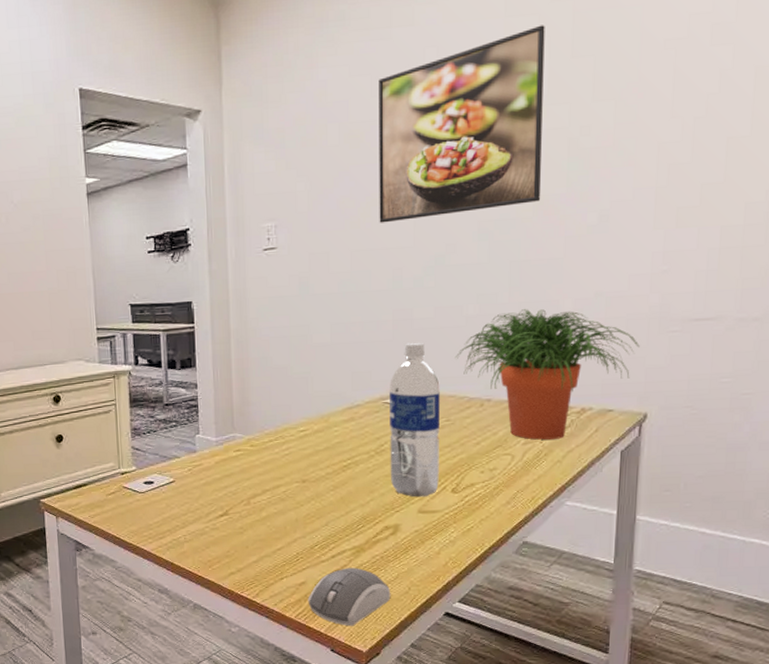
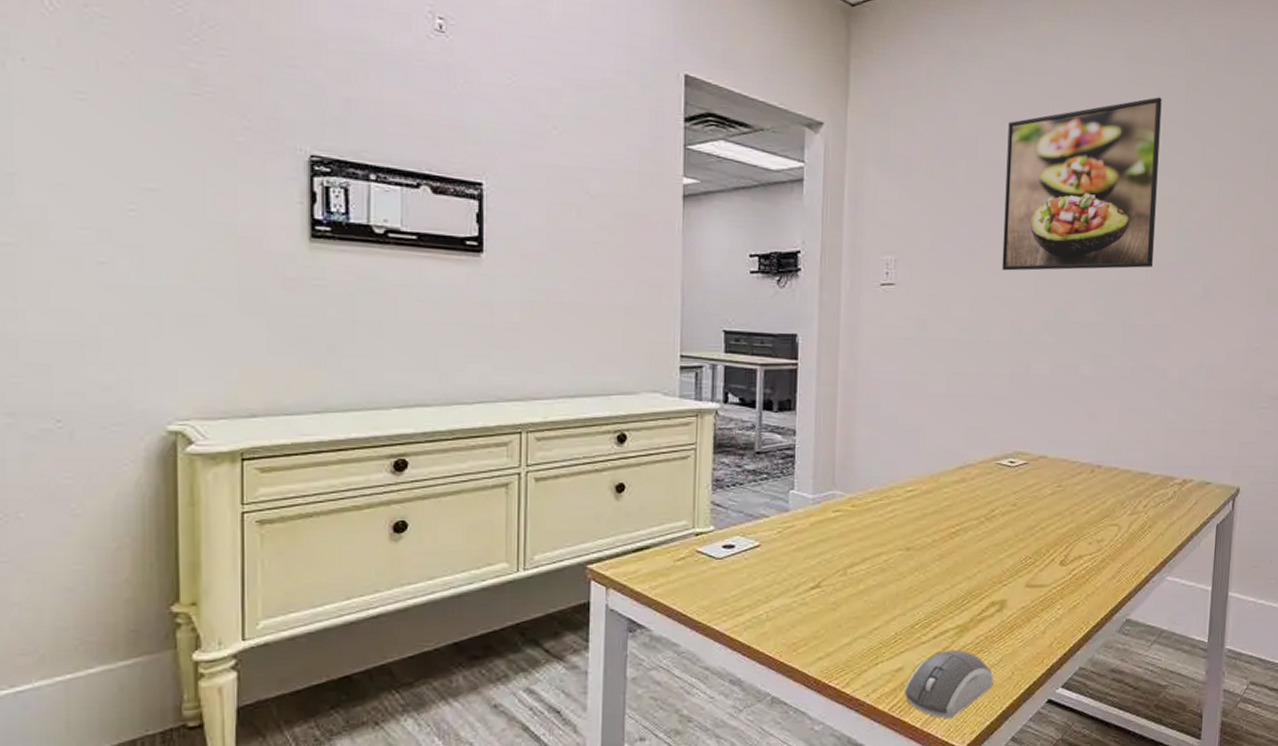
water bottle: present [390,342,440,497] -> none [999,400,1053,570]
potted plant: present [455,309,640,440] -> none [1069,374,1235,511]

